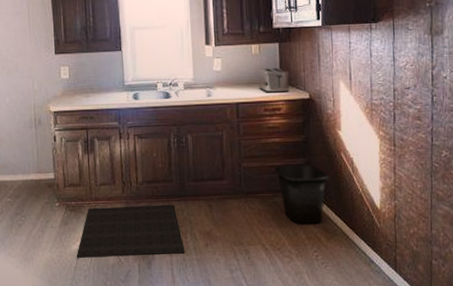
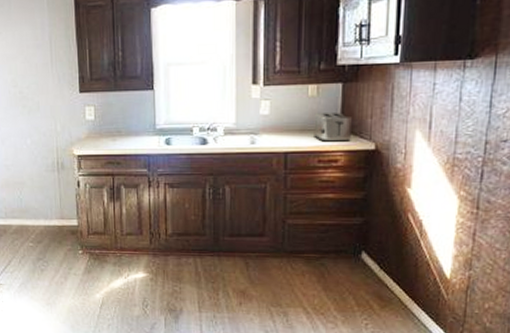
doormat: present [77,205,185,258] -> none [100,257,216,311]
waste bin: present [274,164,329,224] -> none [324,224,390,290]

